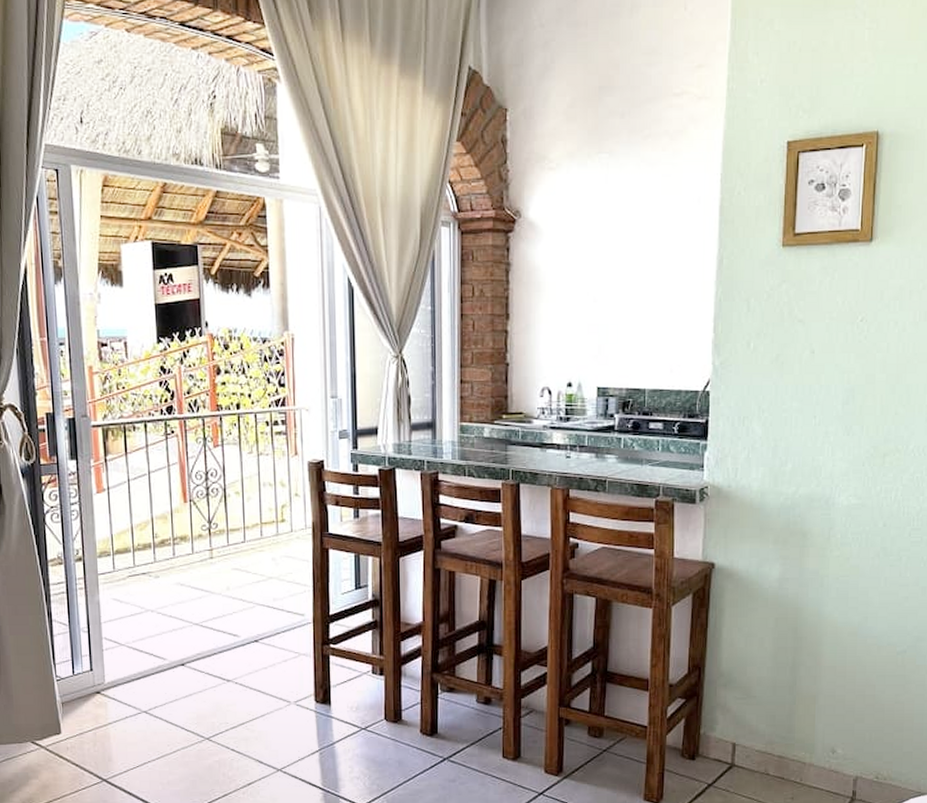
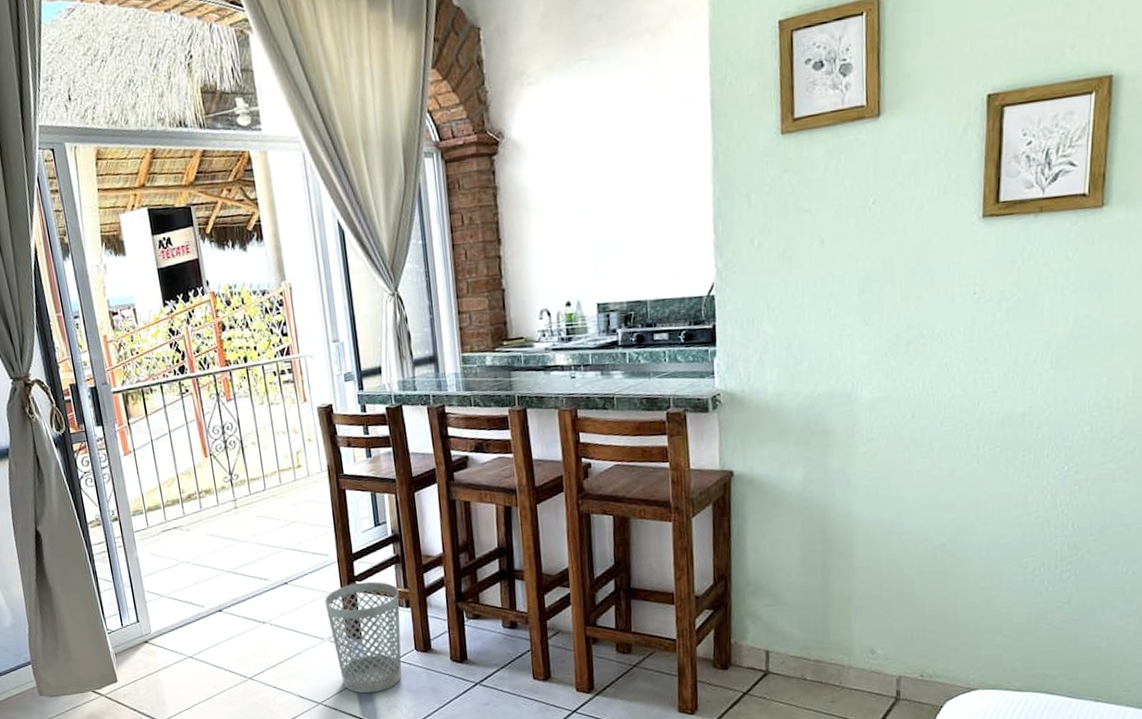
wastebasket: none [295,645,374,762] -> present [324,581,402,694]

